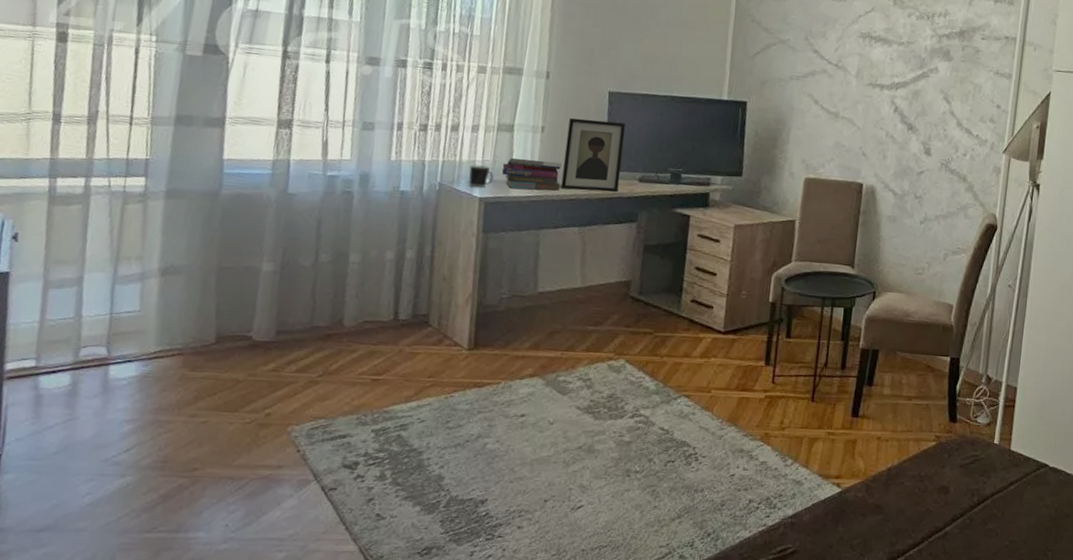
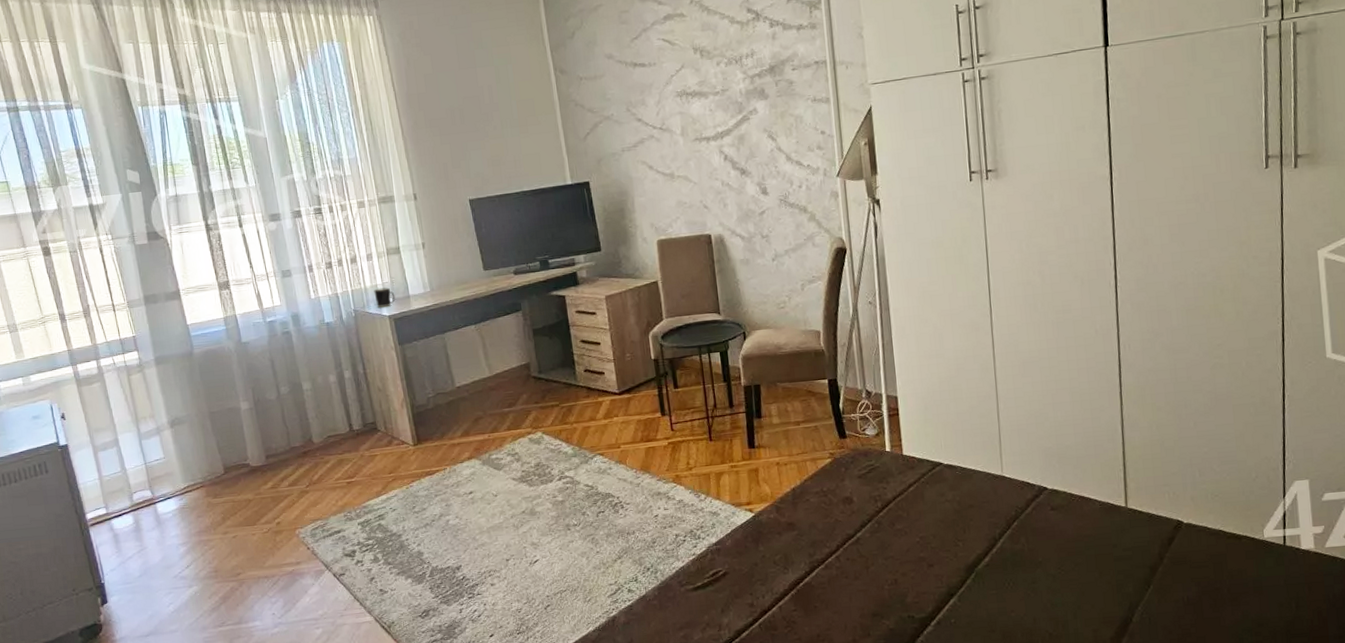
books: present [501,157,562,191] -> none [399,271,450,303]
picture frame: present [560,118,626,193] -> none [443,225,499,294]

